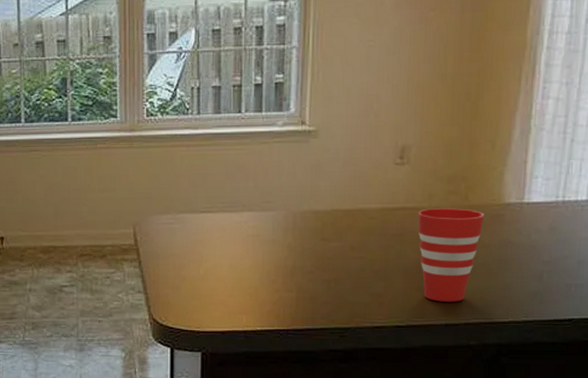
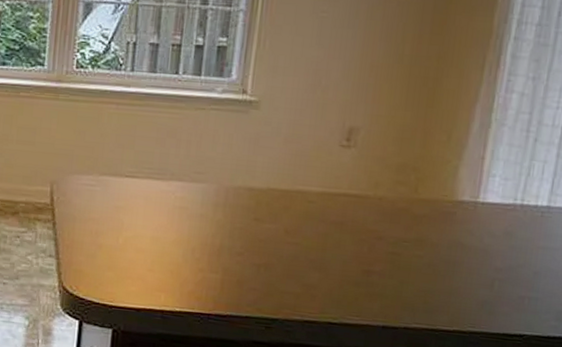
cup: present [417,208,485,302] -> none [360,198,435,303]

